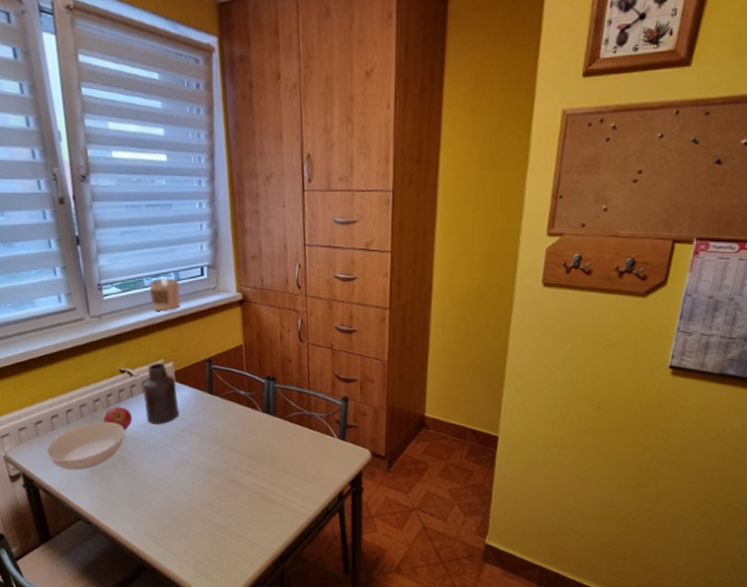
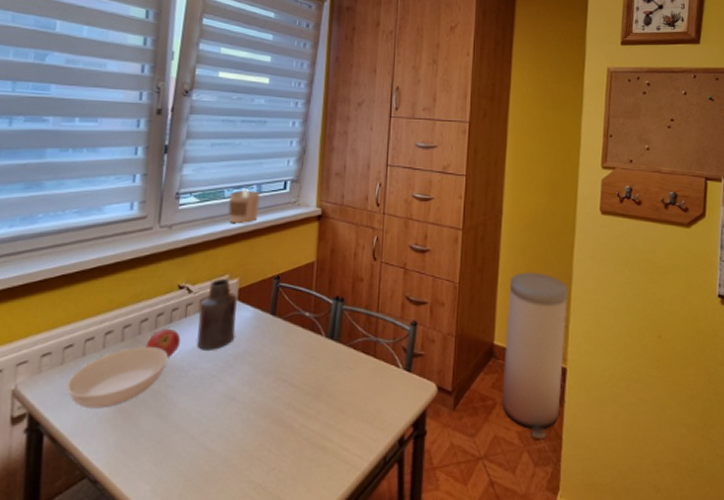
pedal bin: none [432,348,503,496] -> present [501,272,568,440]

